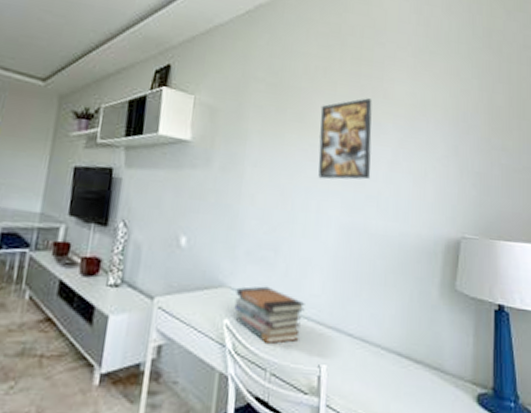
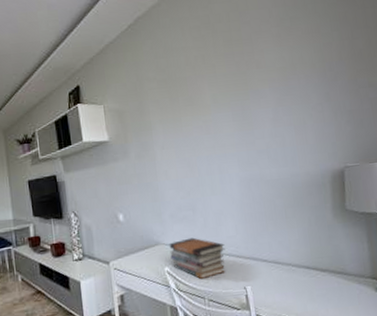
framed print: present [318,98,372,180] -> none [206,72,259,147]

